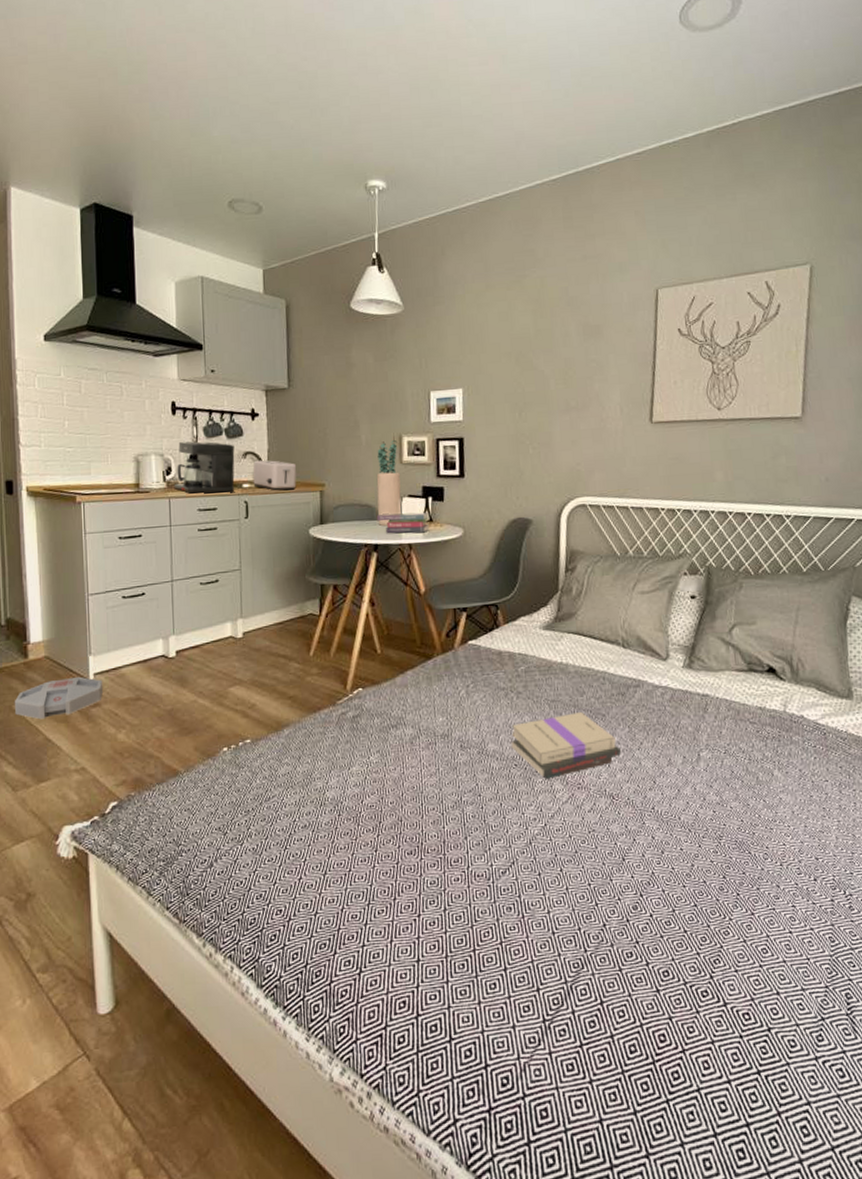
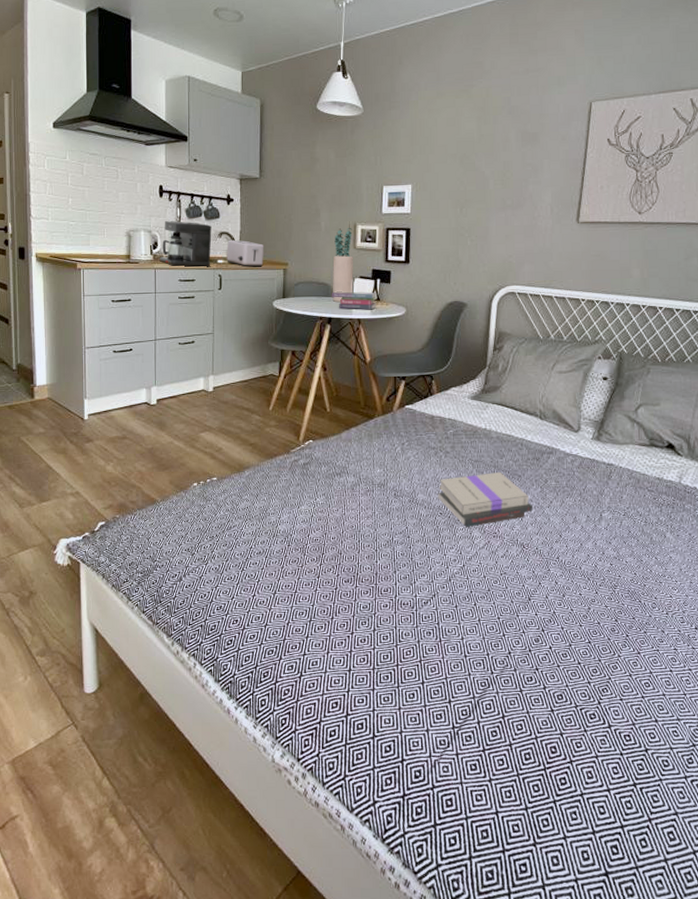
robot vacuum: present [14,676,104,720] -> none [22,416,96,450]

